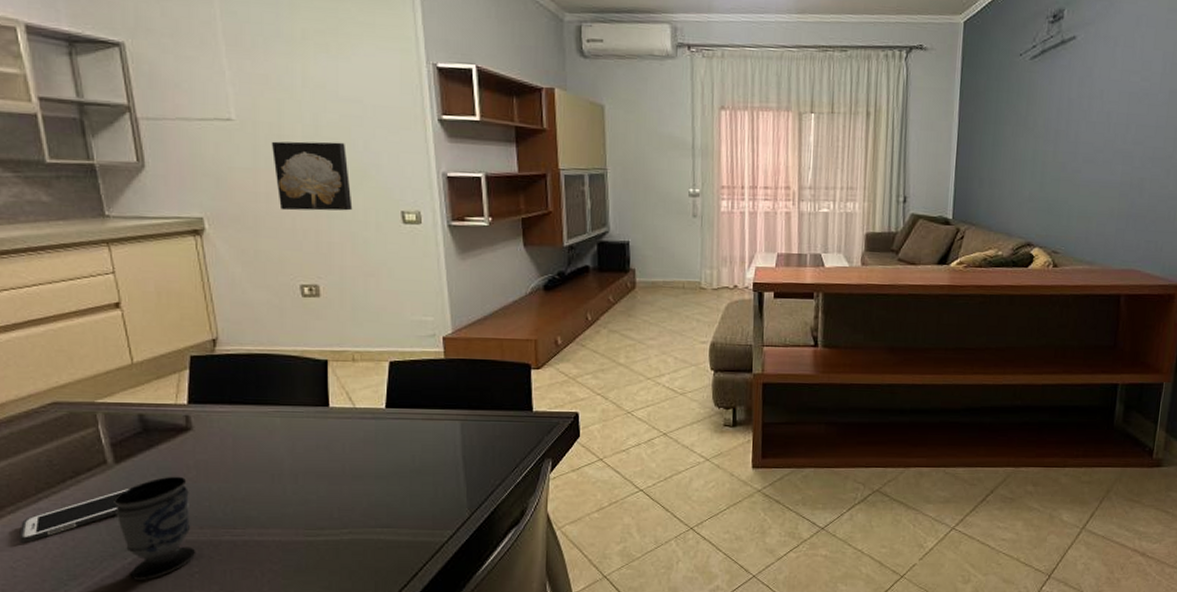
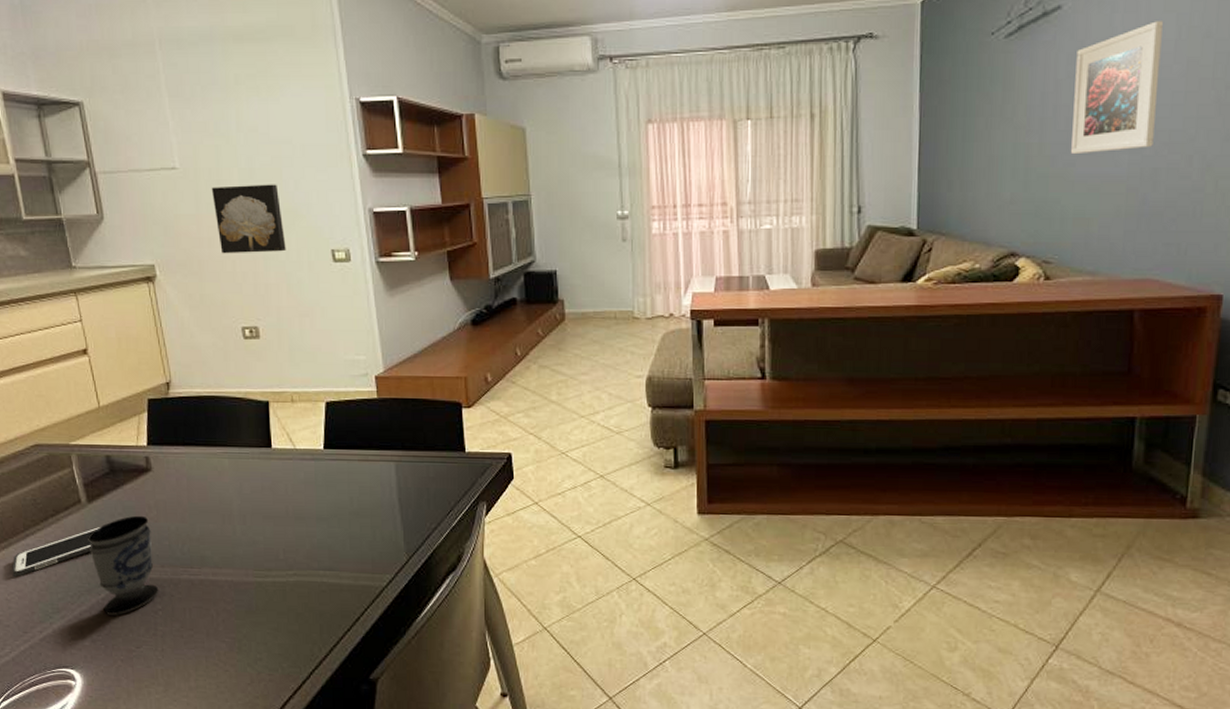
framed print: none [1078,56,1153,163] -> present [1071,21,1163,155]

